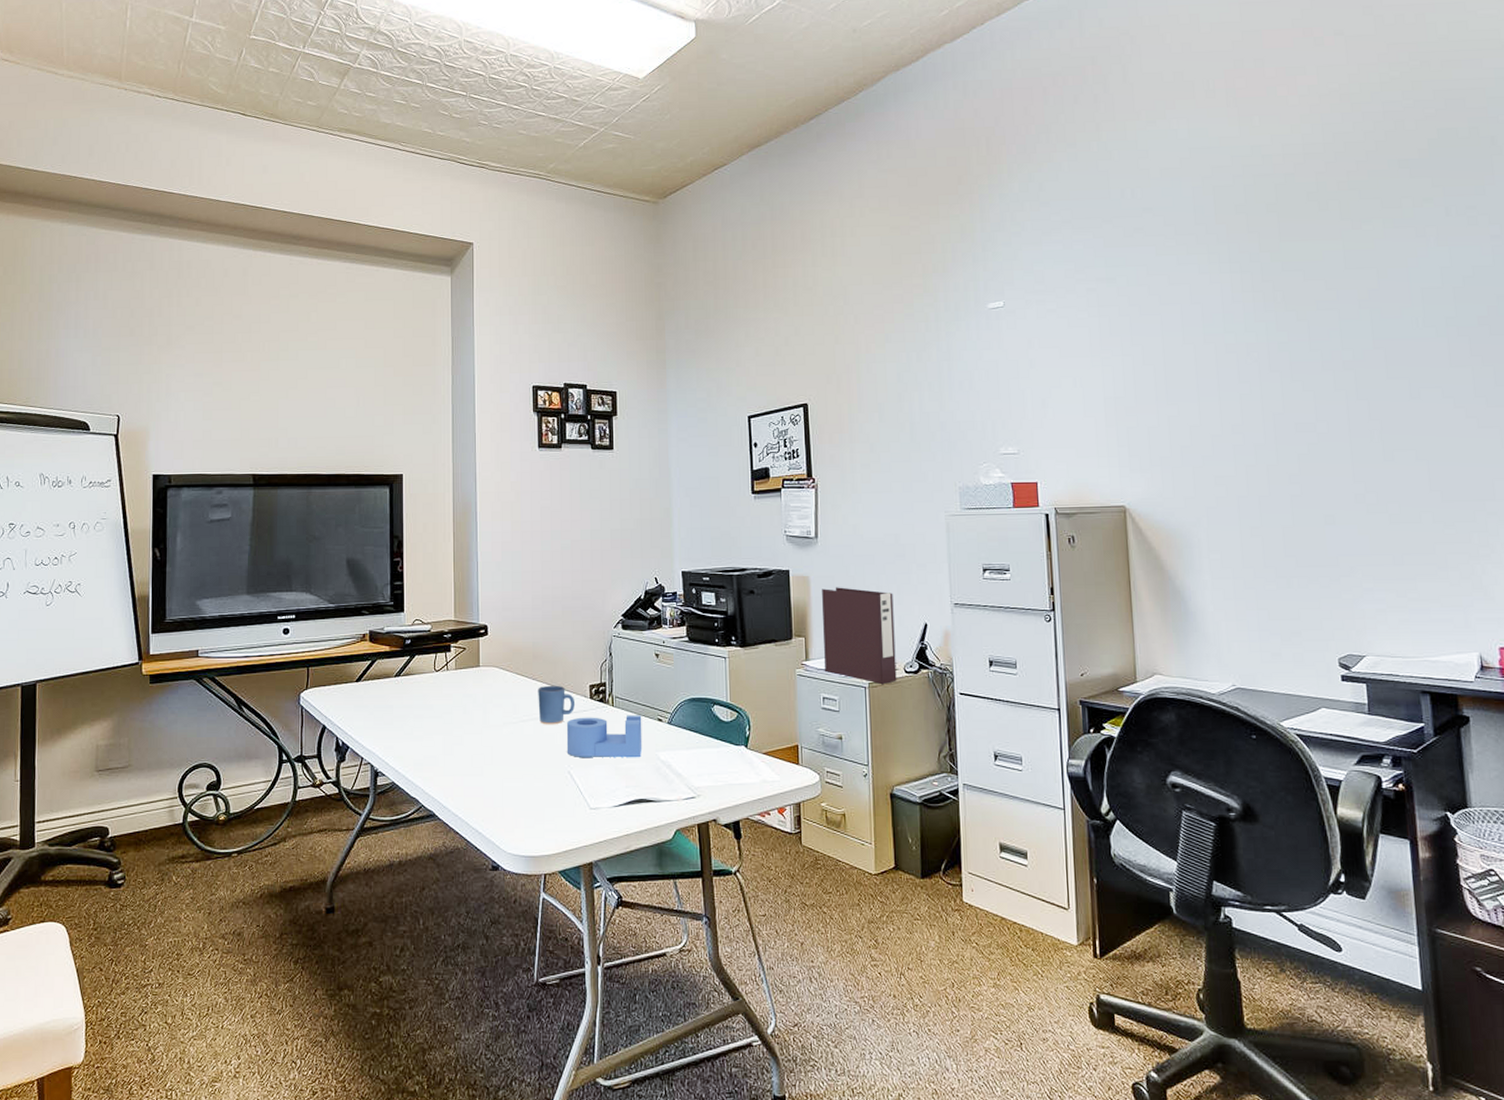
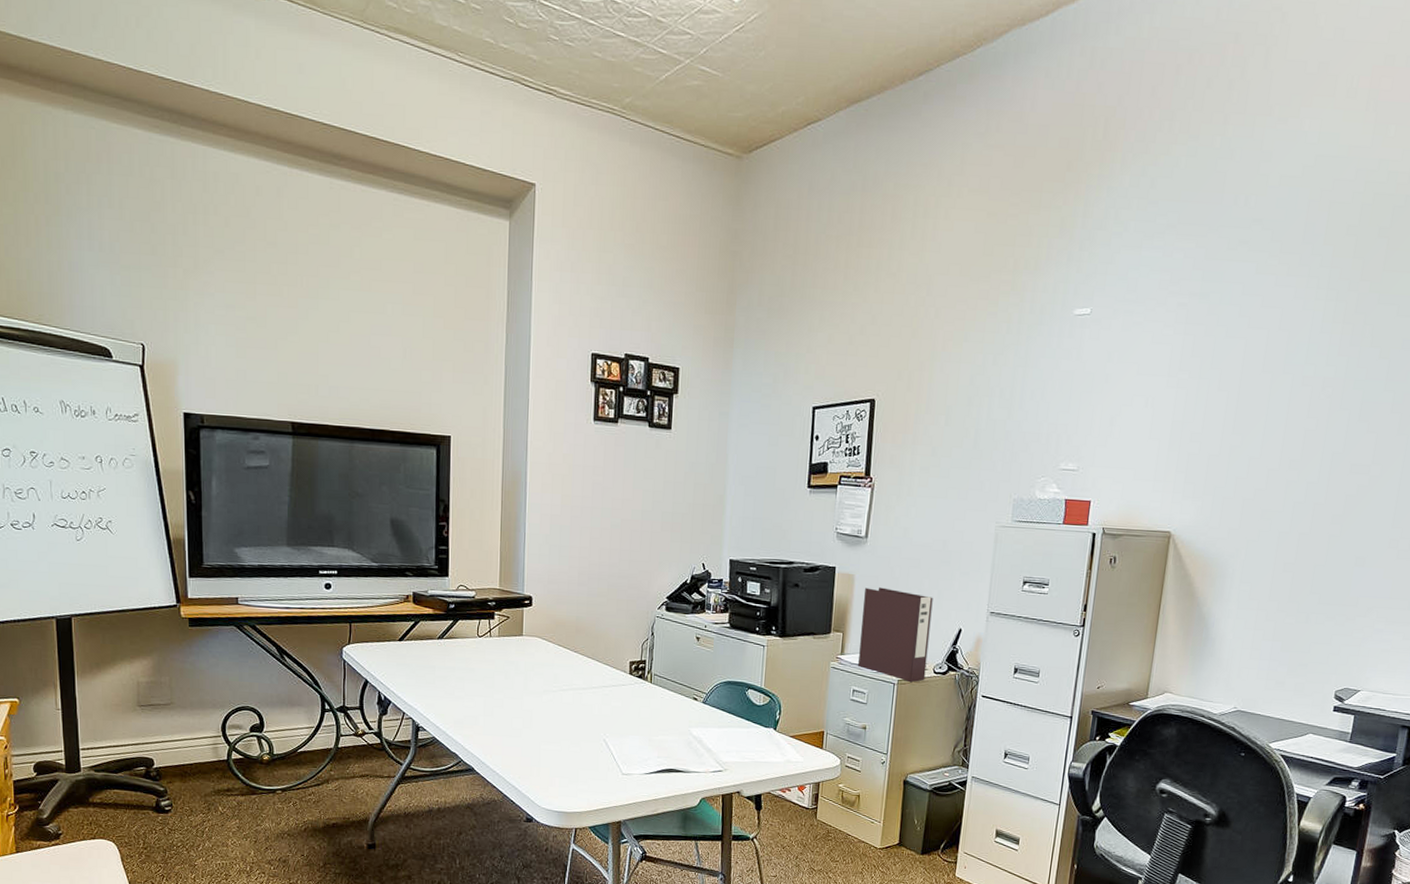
mug: present [538,685,576,725] -> none [578,658,615,696]
tape dispenser: present [566,715,643,757] -> none [603,690,678,731]

